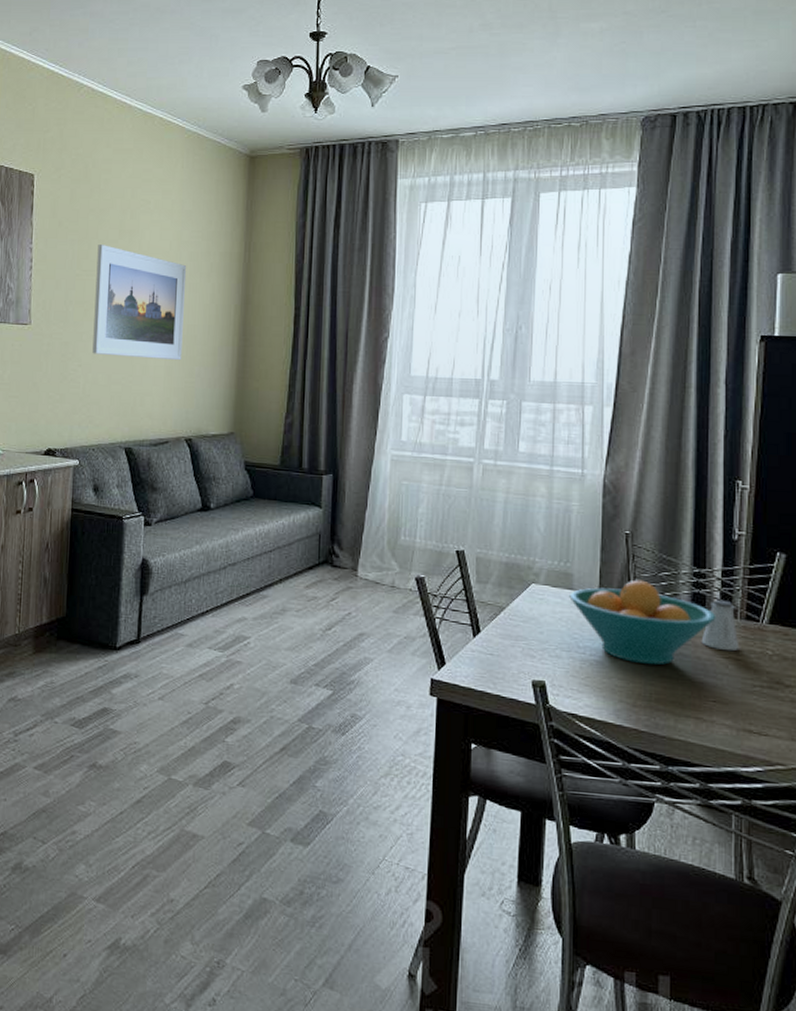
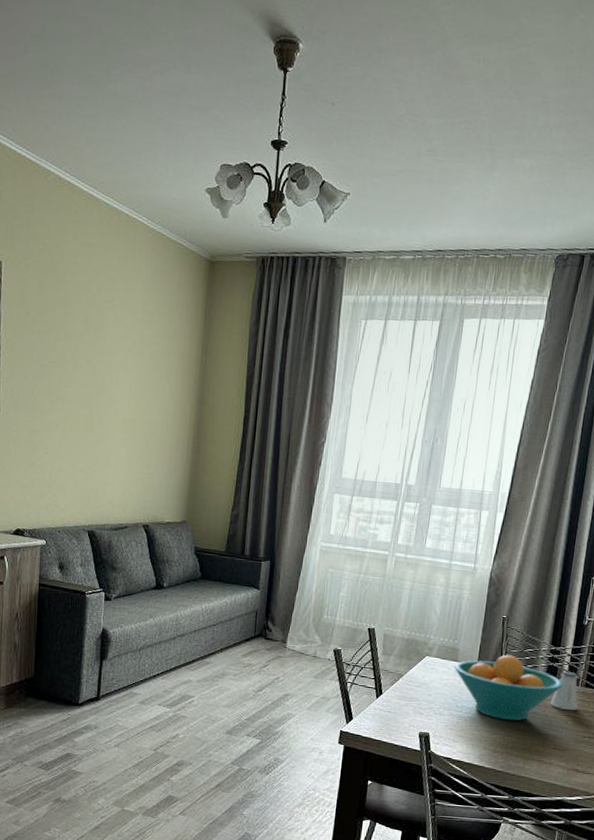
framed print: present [92,245,187,361] -> none [58,337,148,454]

